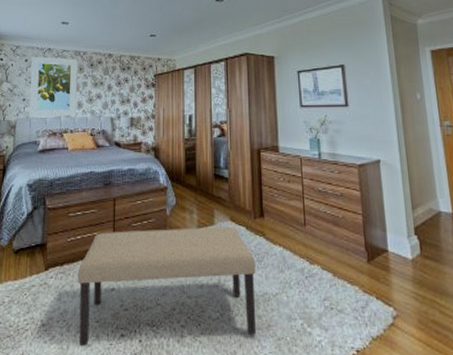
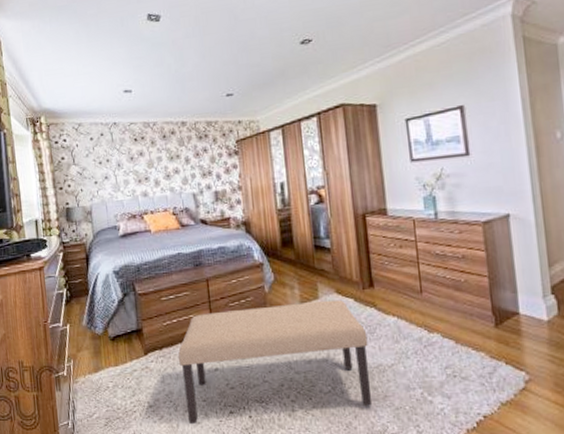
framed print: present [29,56,78,118] -> none [96,131,155,201]

